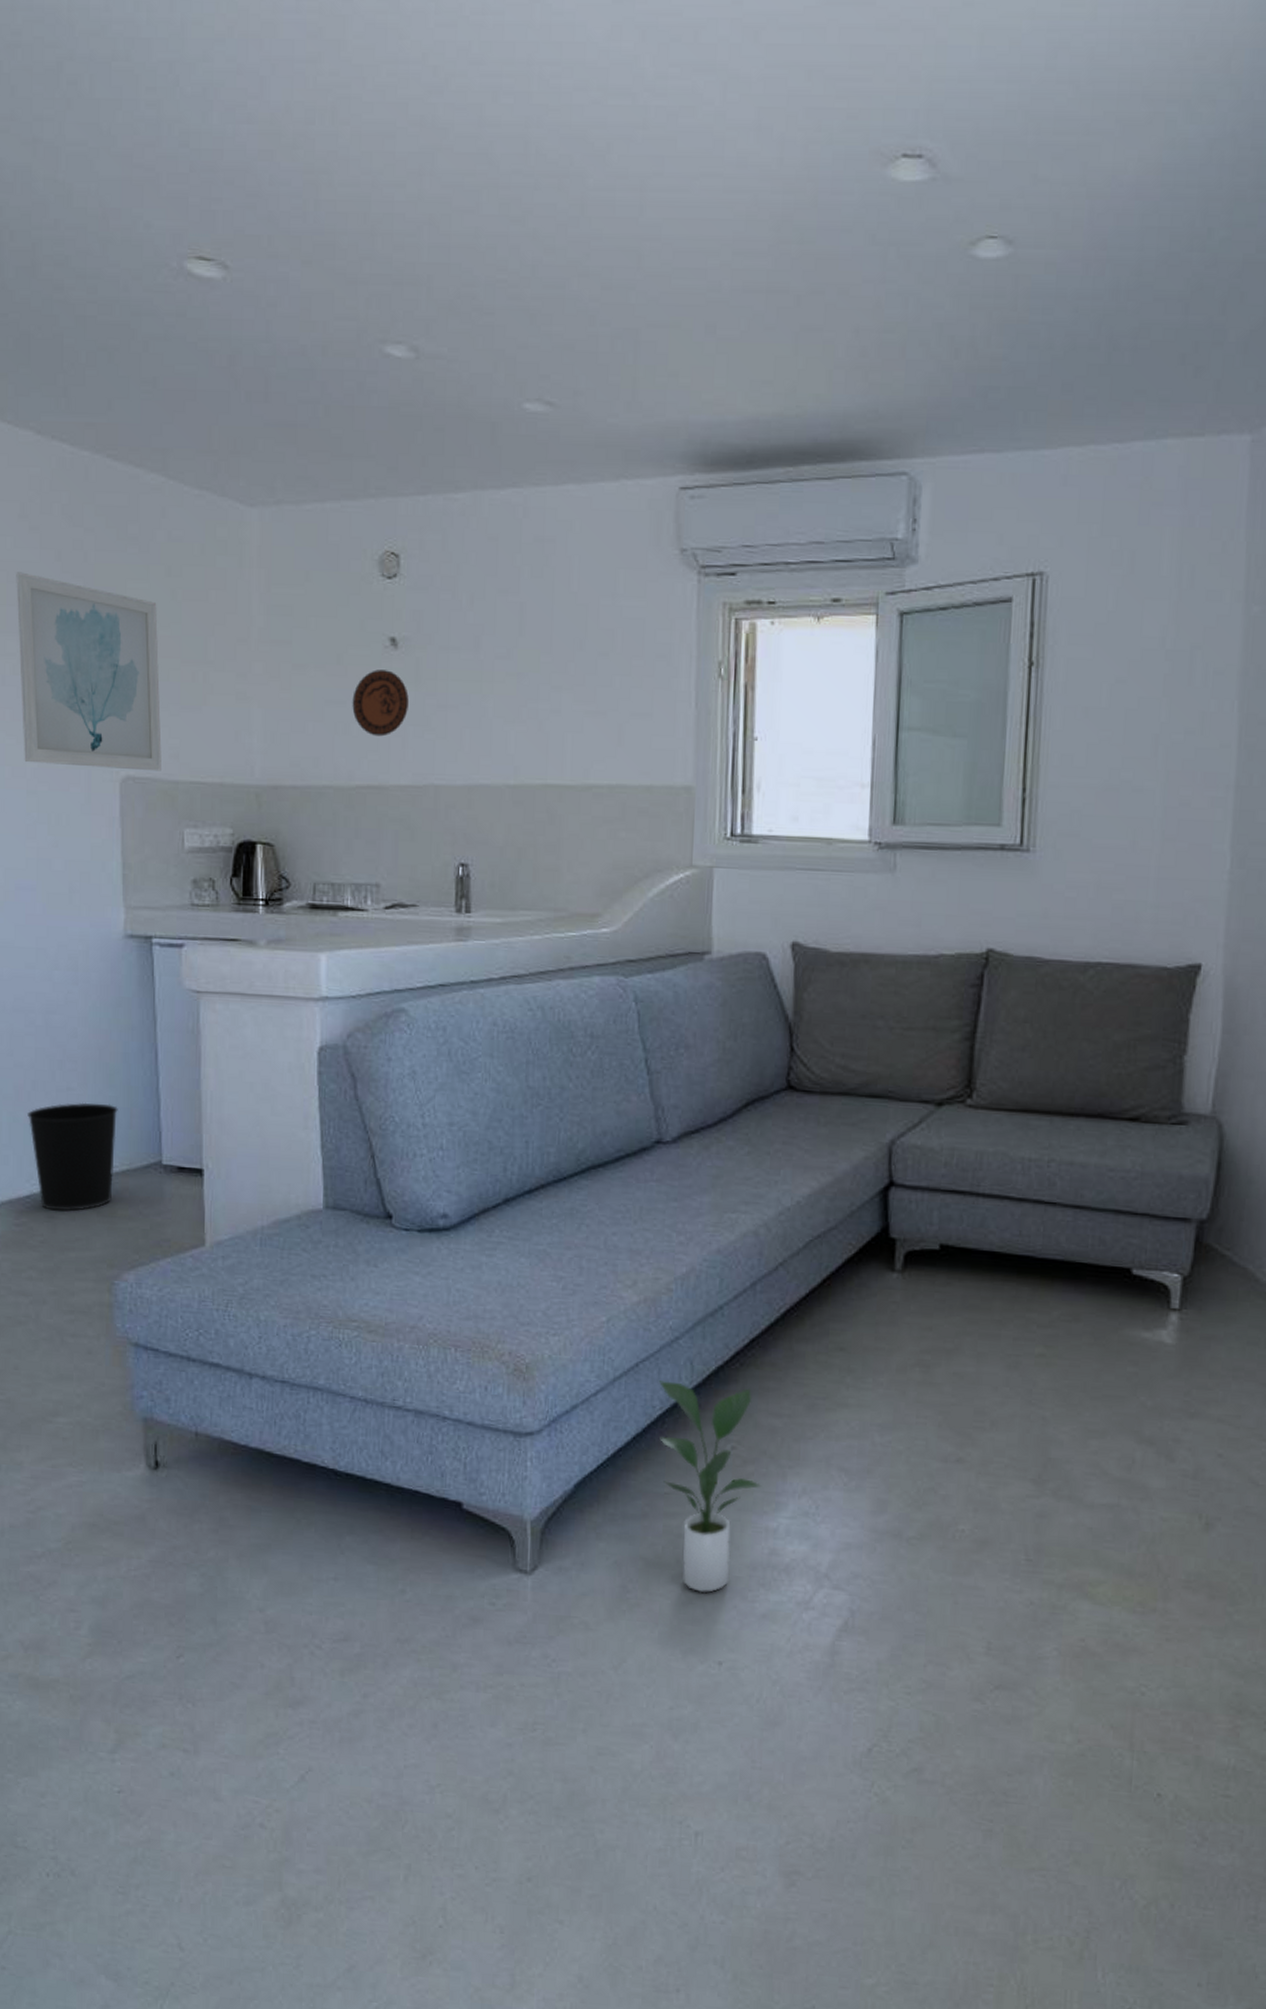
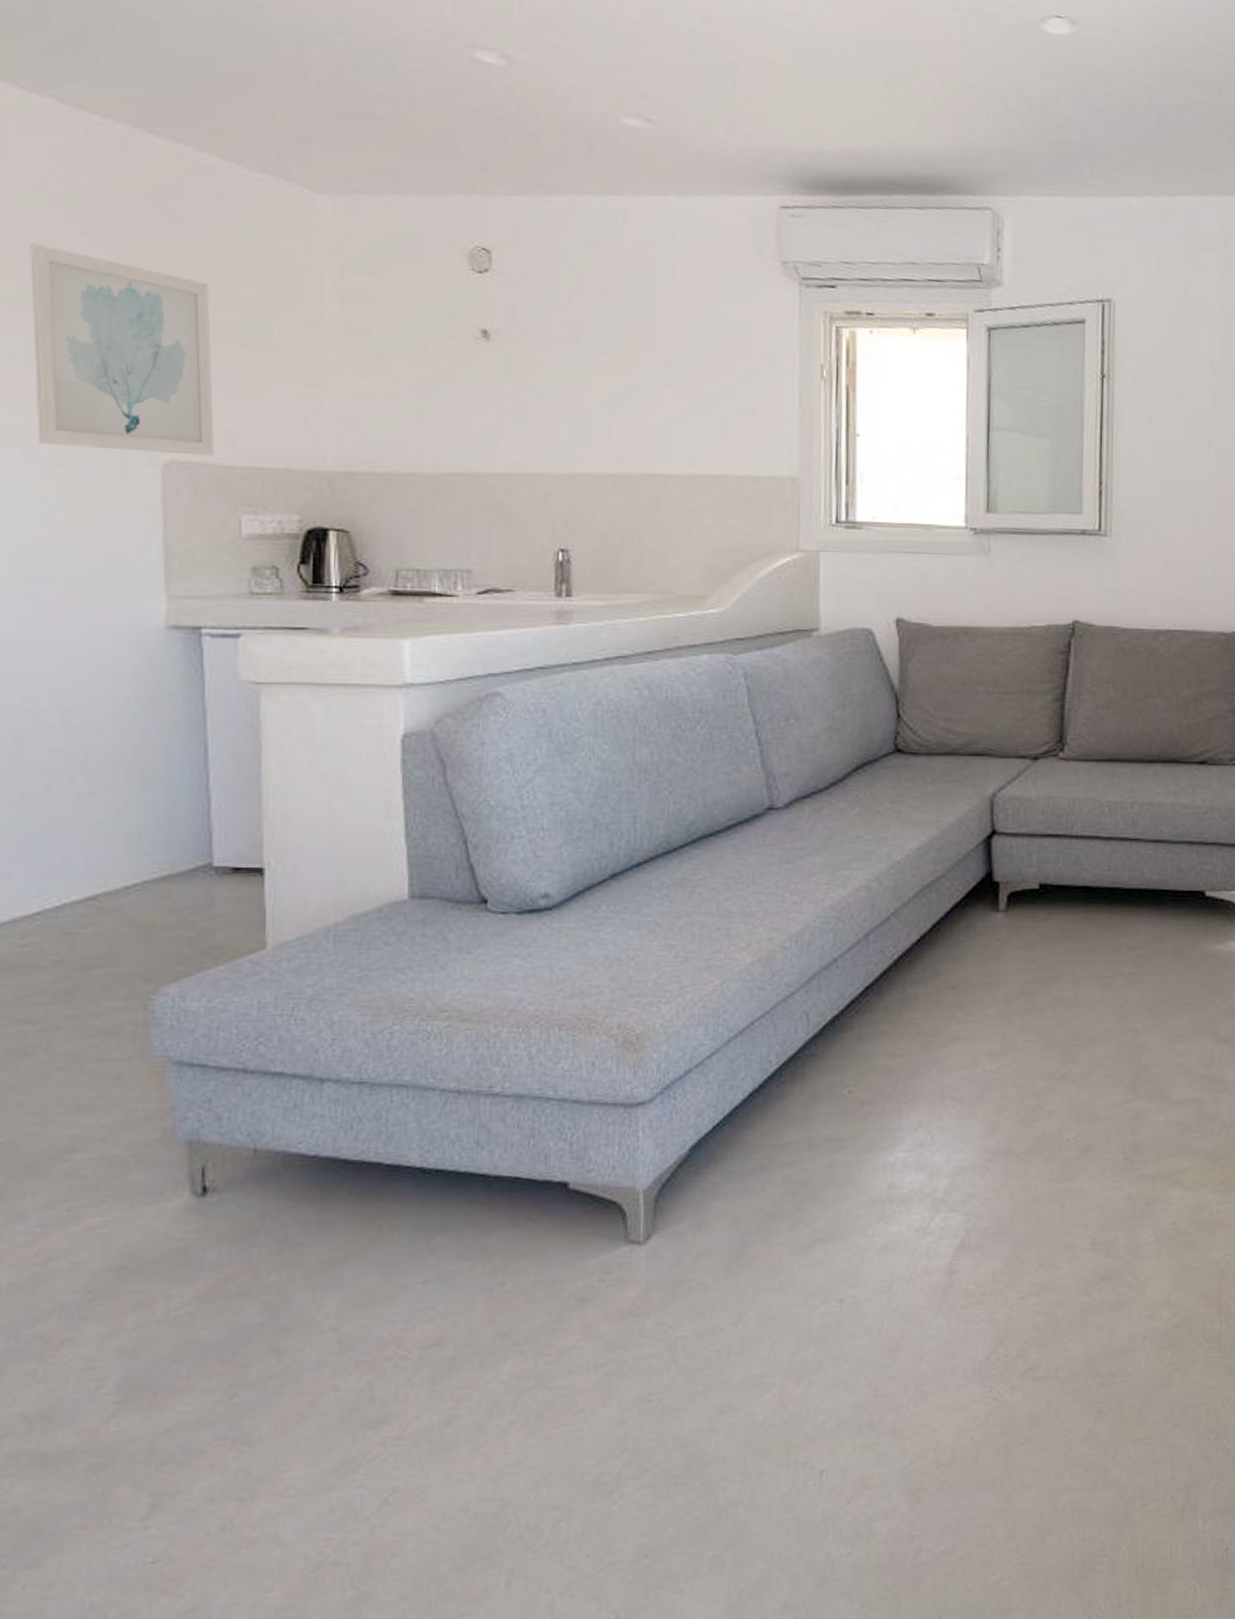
wastebasket: present [27,1102,118,1212] -> none [38,806,157,926]
decorative plate: present [352,670,409,737] -> none [439,360,502,426]
potted plant: present [659,1381,762,1593] -> none [775,1034,879,1236]

